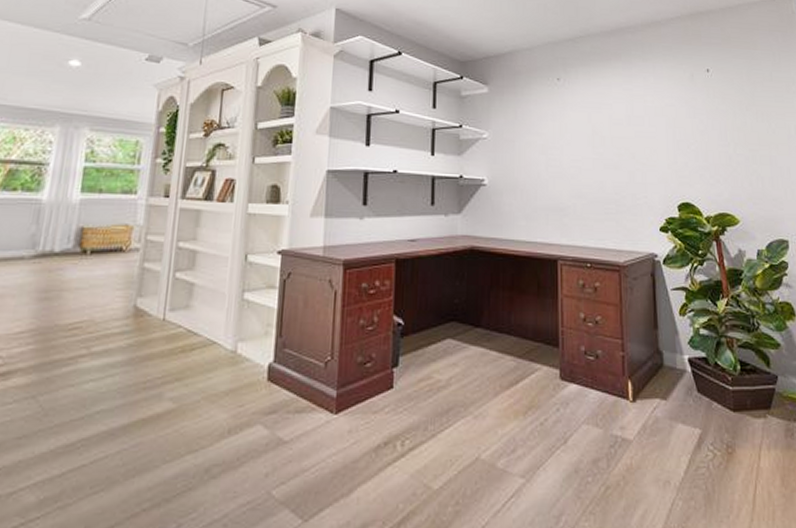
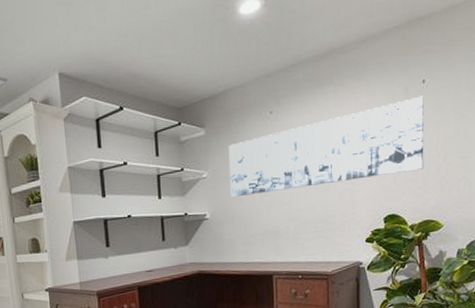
wall art: none [512,84,715,164] -> present [228,96,425,198]

